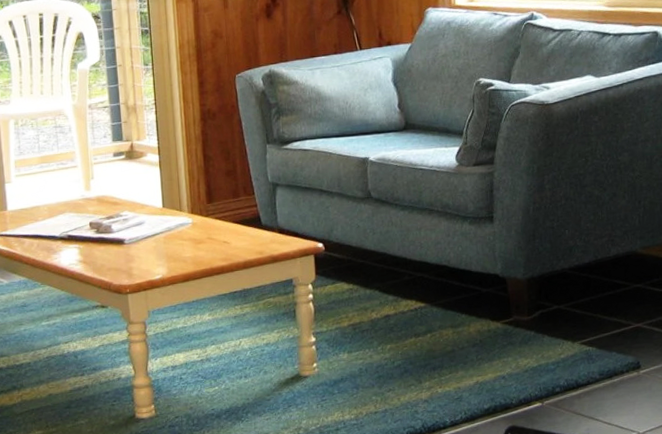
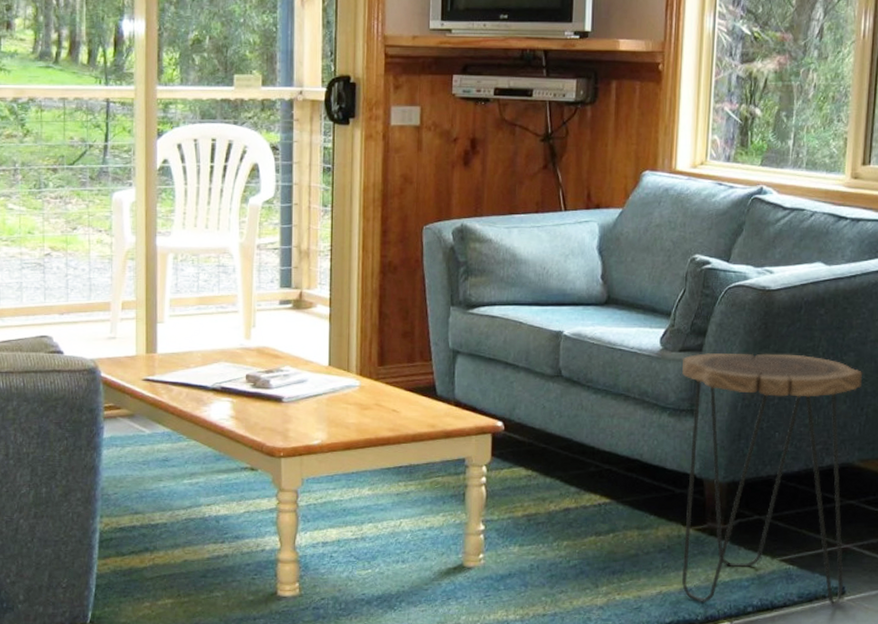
side table: none [476,159,639,388] -> present [682,353,863,606]

